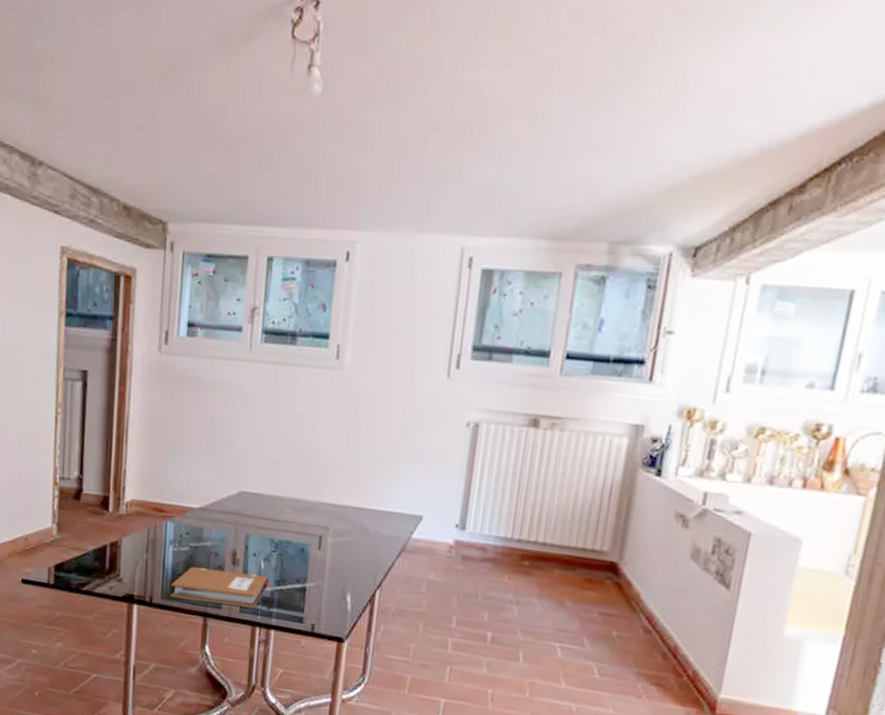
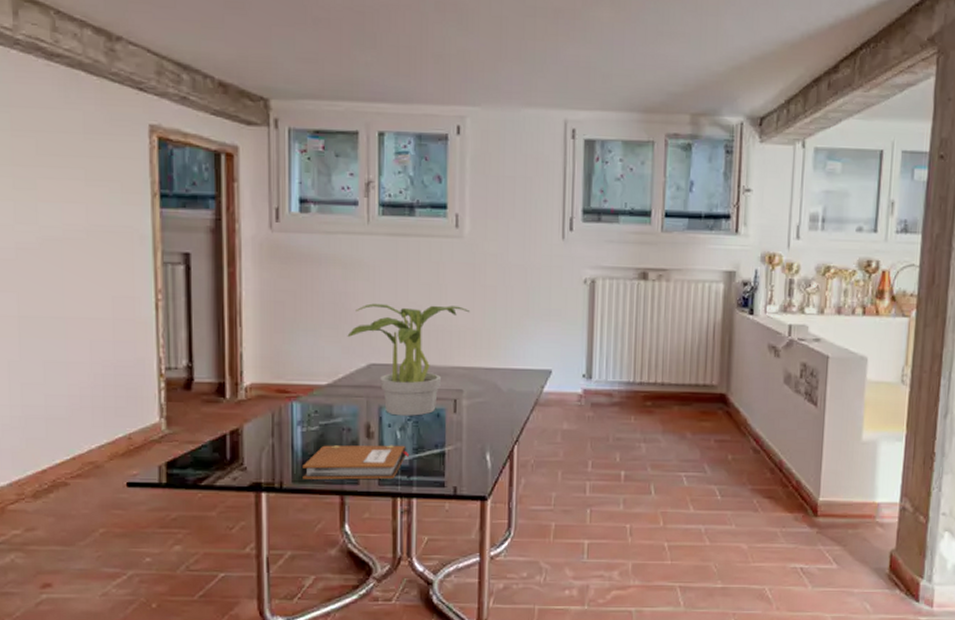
potted plant: none [222,431,343,549] -> present [347,303,469,416]

